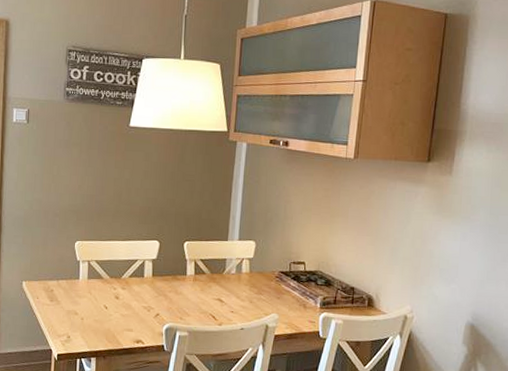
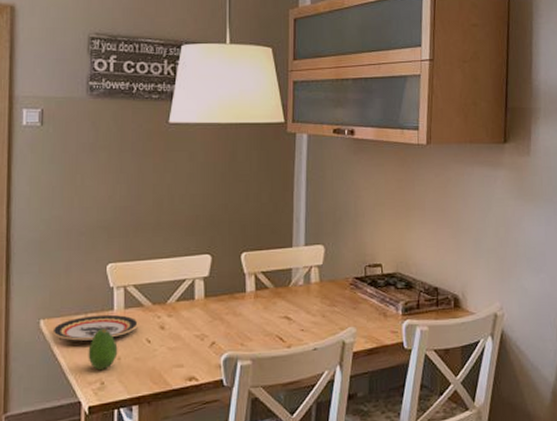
plate: none [31,282,99,302] -> present [51,314,139,341]
fruit: none [58,293,82,326] -> present [88,328,118,370]

